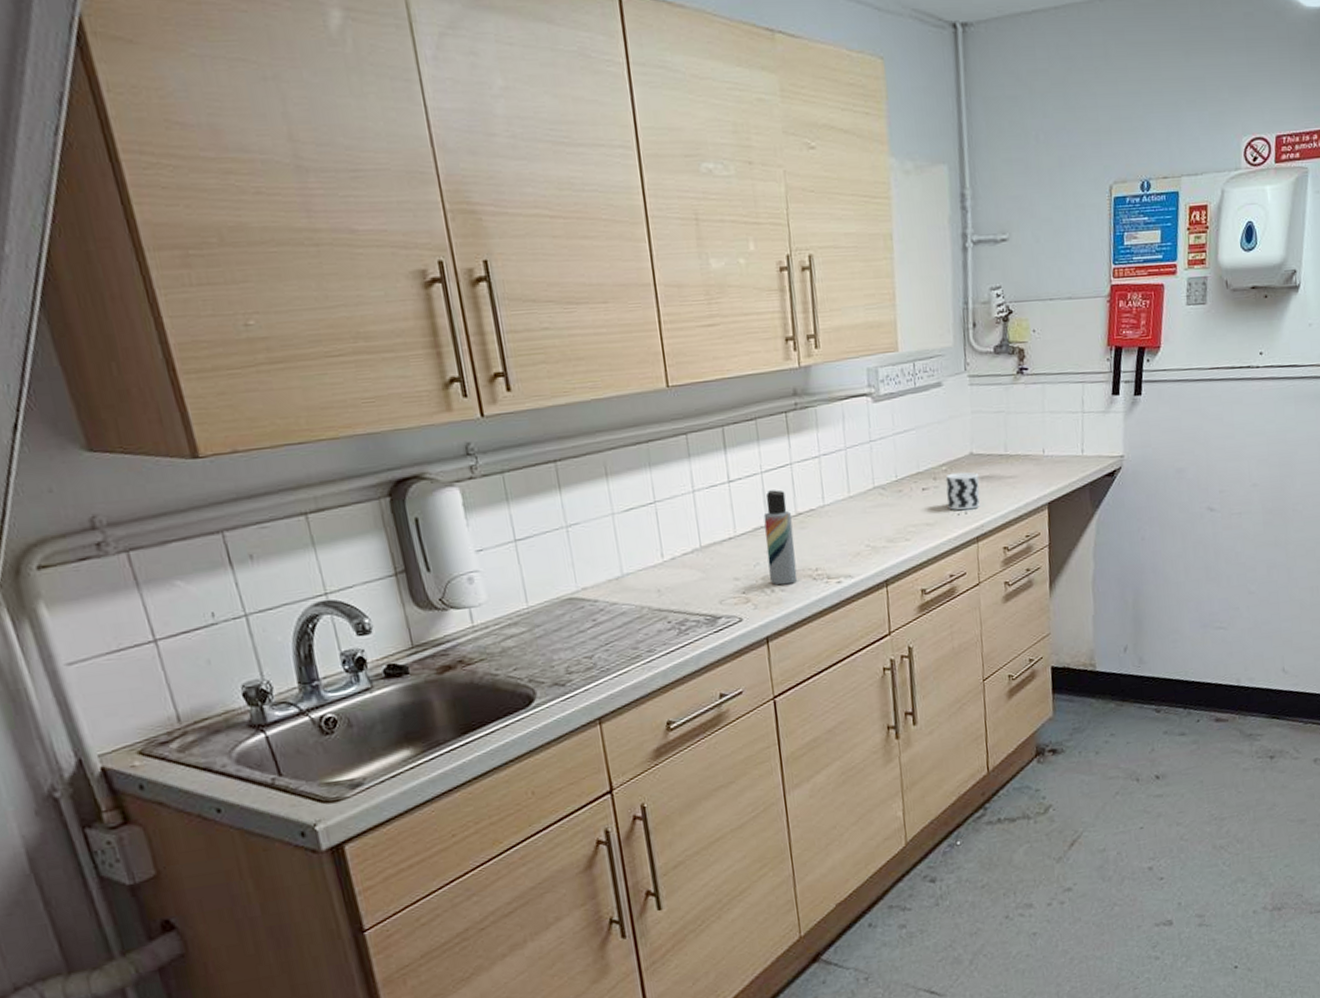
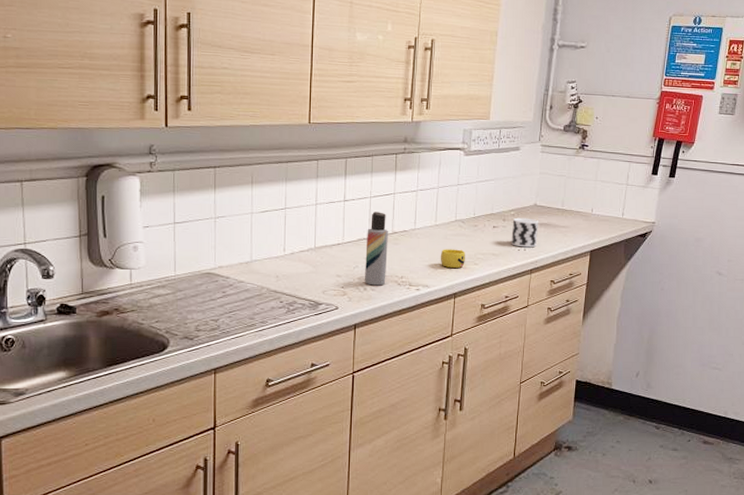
cup: none [861,523,893,549] -> present [440,249,465,268]

